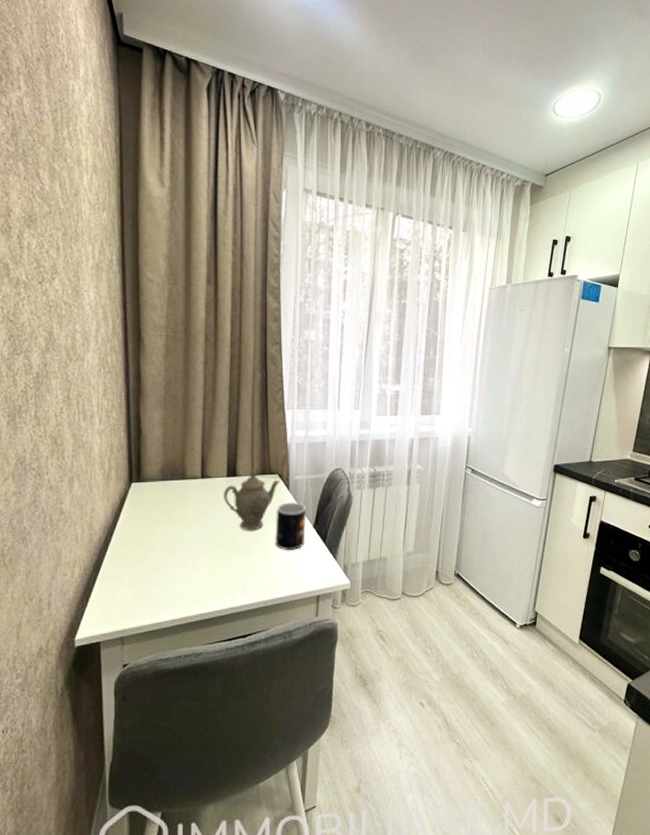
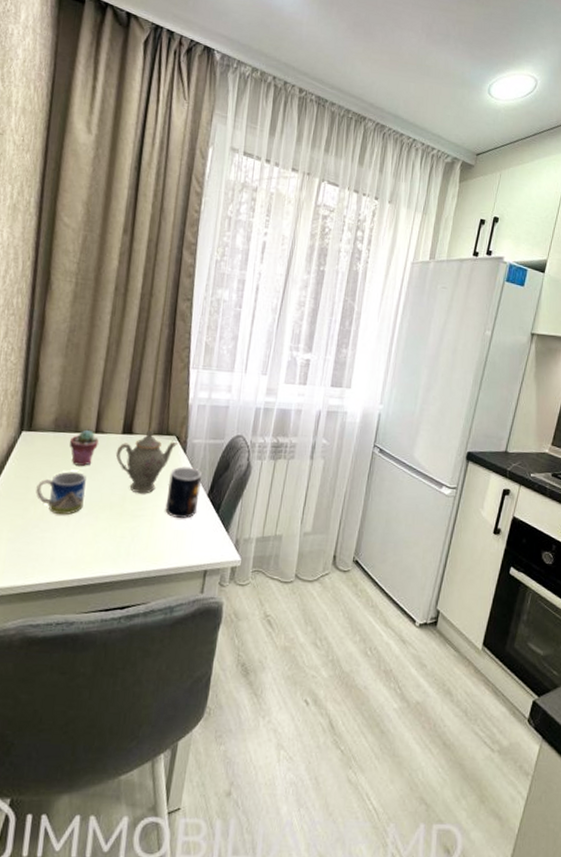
mug: none [151,516,199,557] -> present [36,471,86,515]
potted succulent: none [178,475,205,510] -> present [70,429,99,466]

